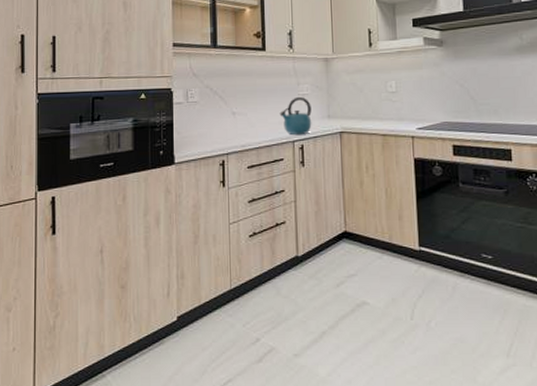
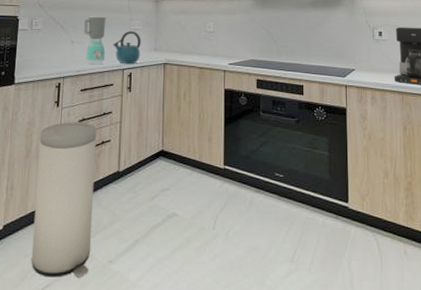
pedal bin: none [207,203,274,372] -> present [31,122,97,278]
blender: none [245,80,272,138] -> present [84,14,106,65]

